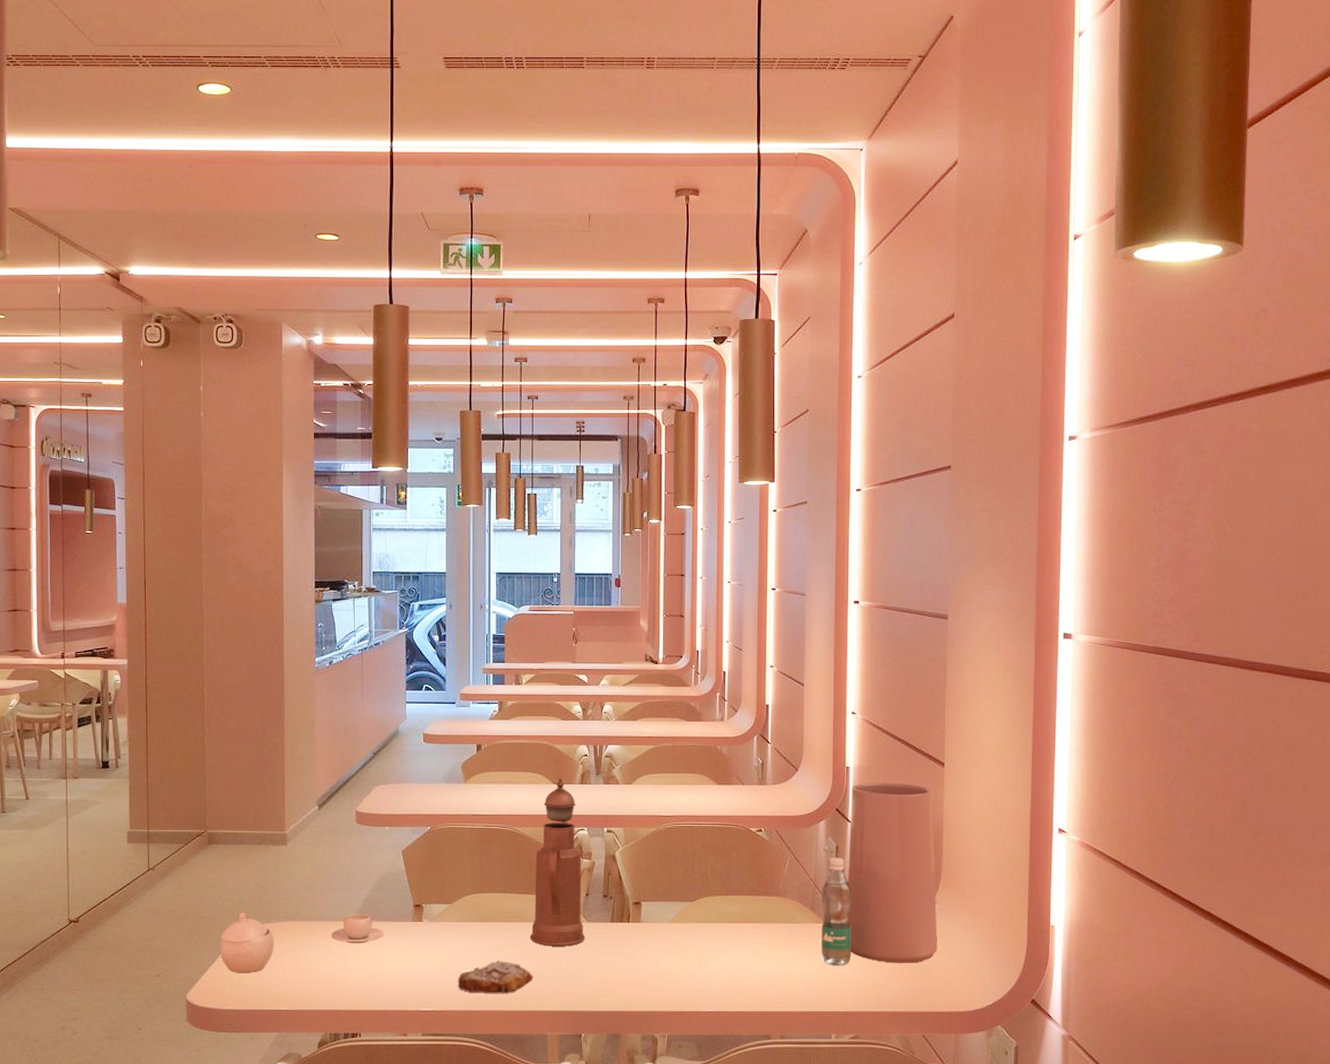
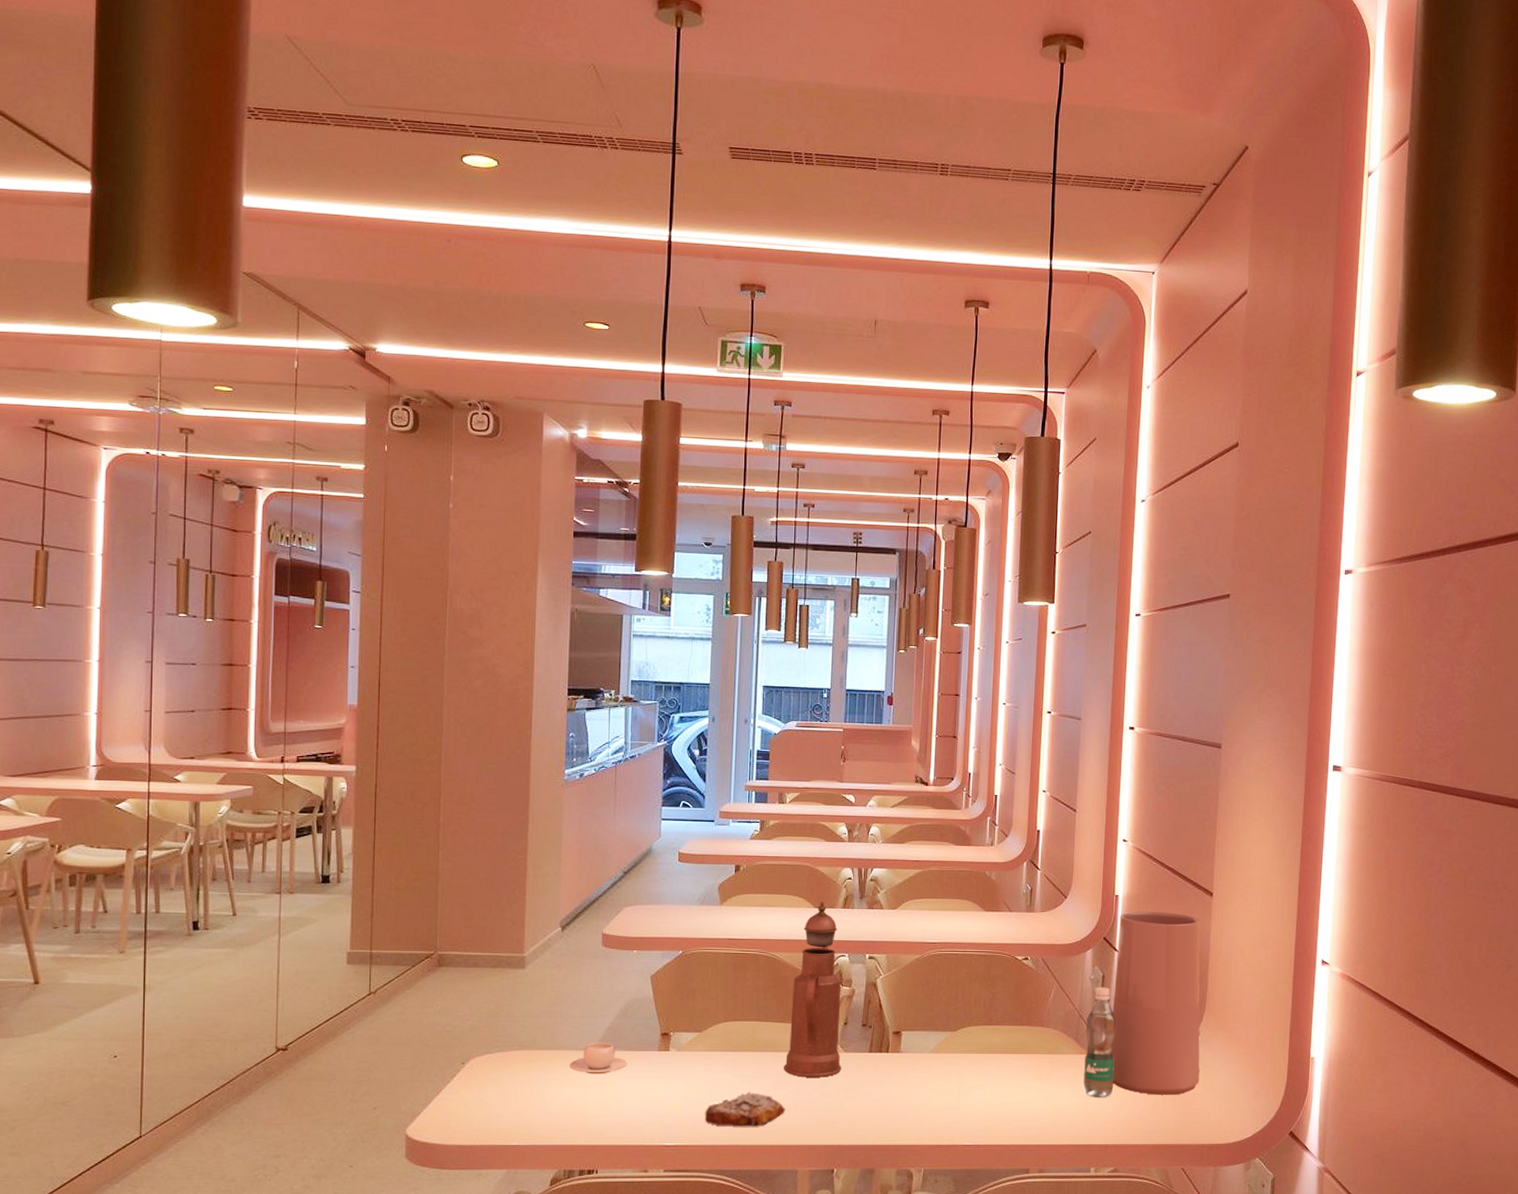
sugar bowl: present [219,912,274,972] -> none [445,1040,507,1105]

